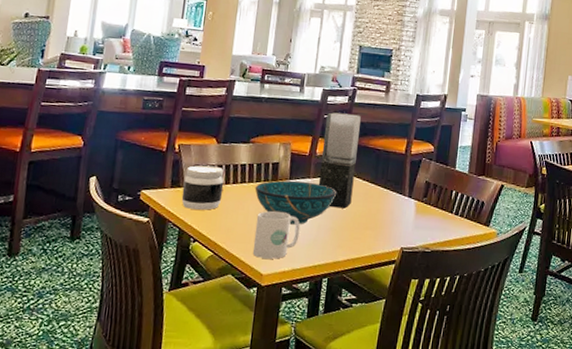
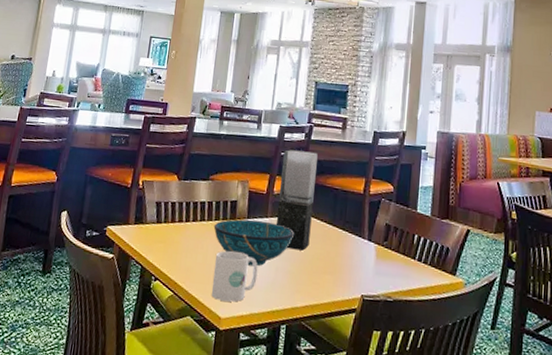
jar: present [181,165,224,210] -> none [144,201,185,248]

